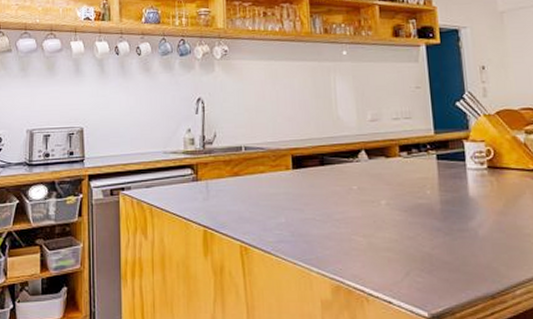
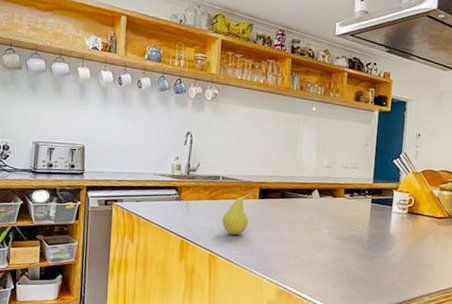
fruit: none [251,160,285,218] -> present [222,191,254,235]

